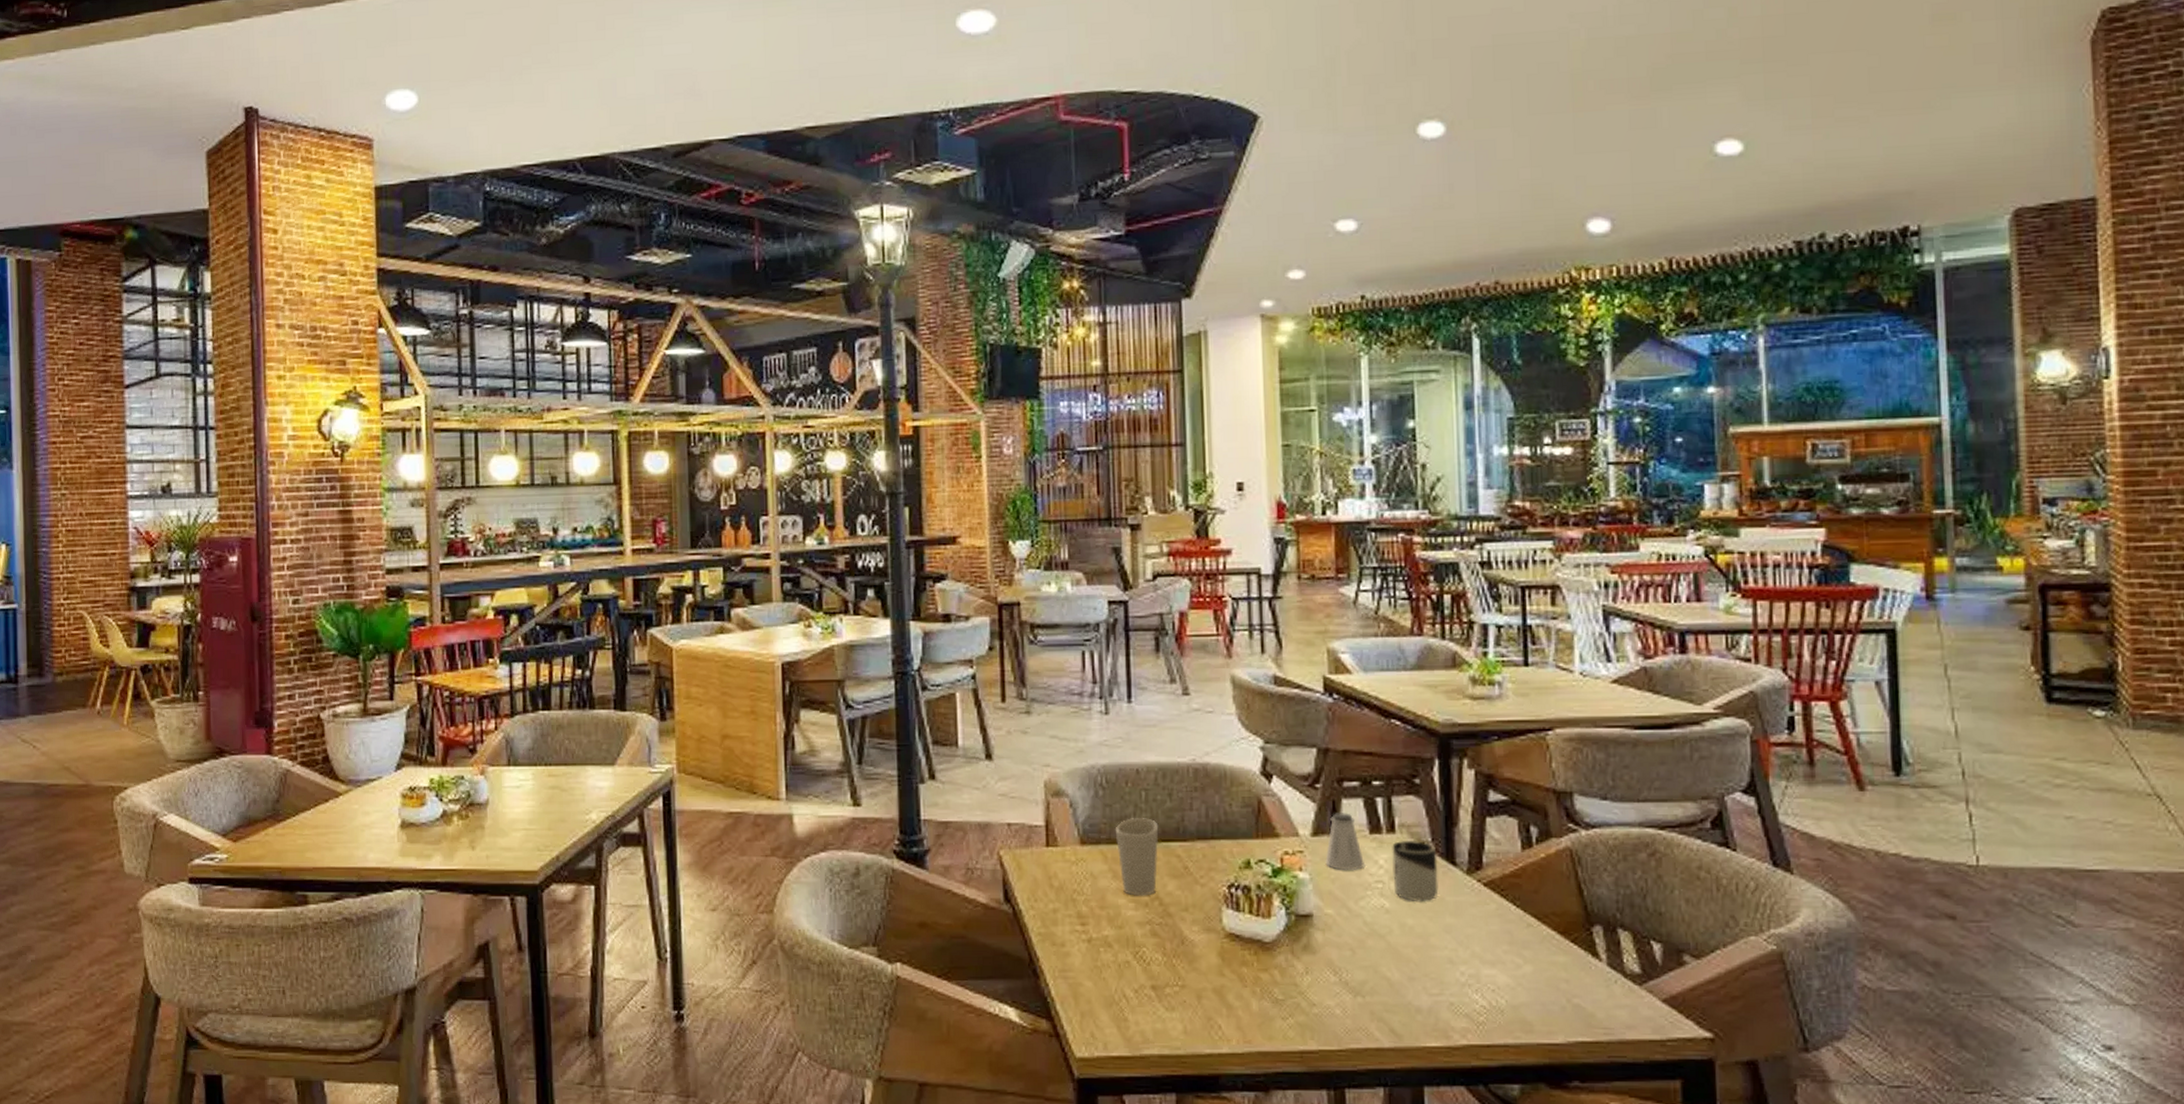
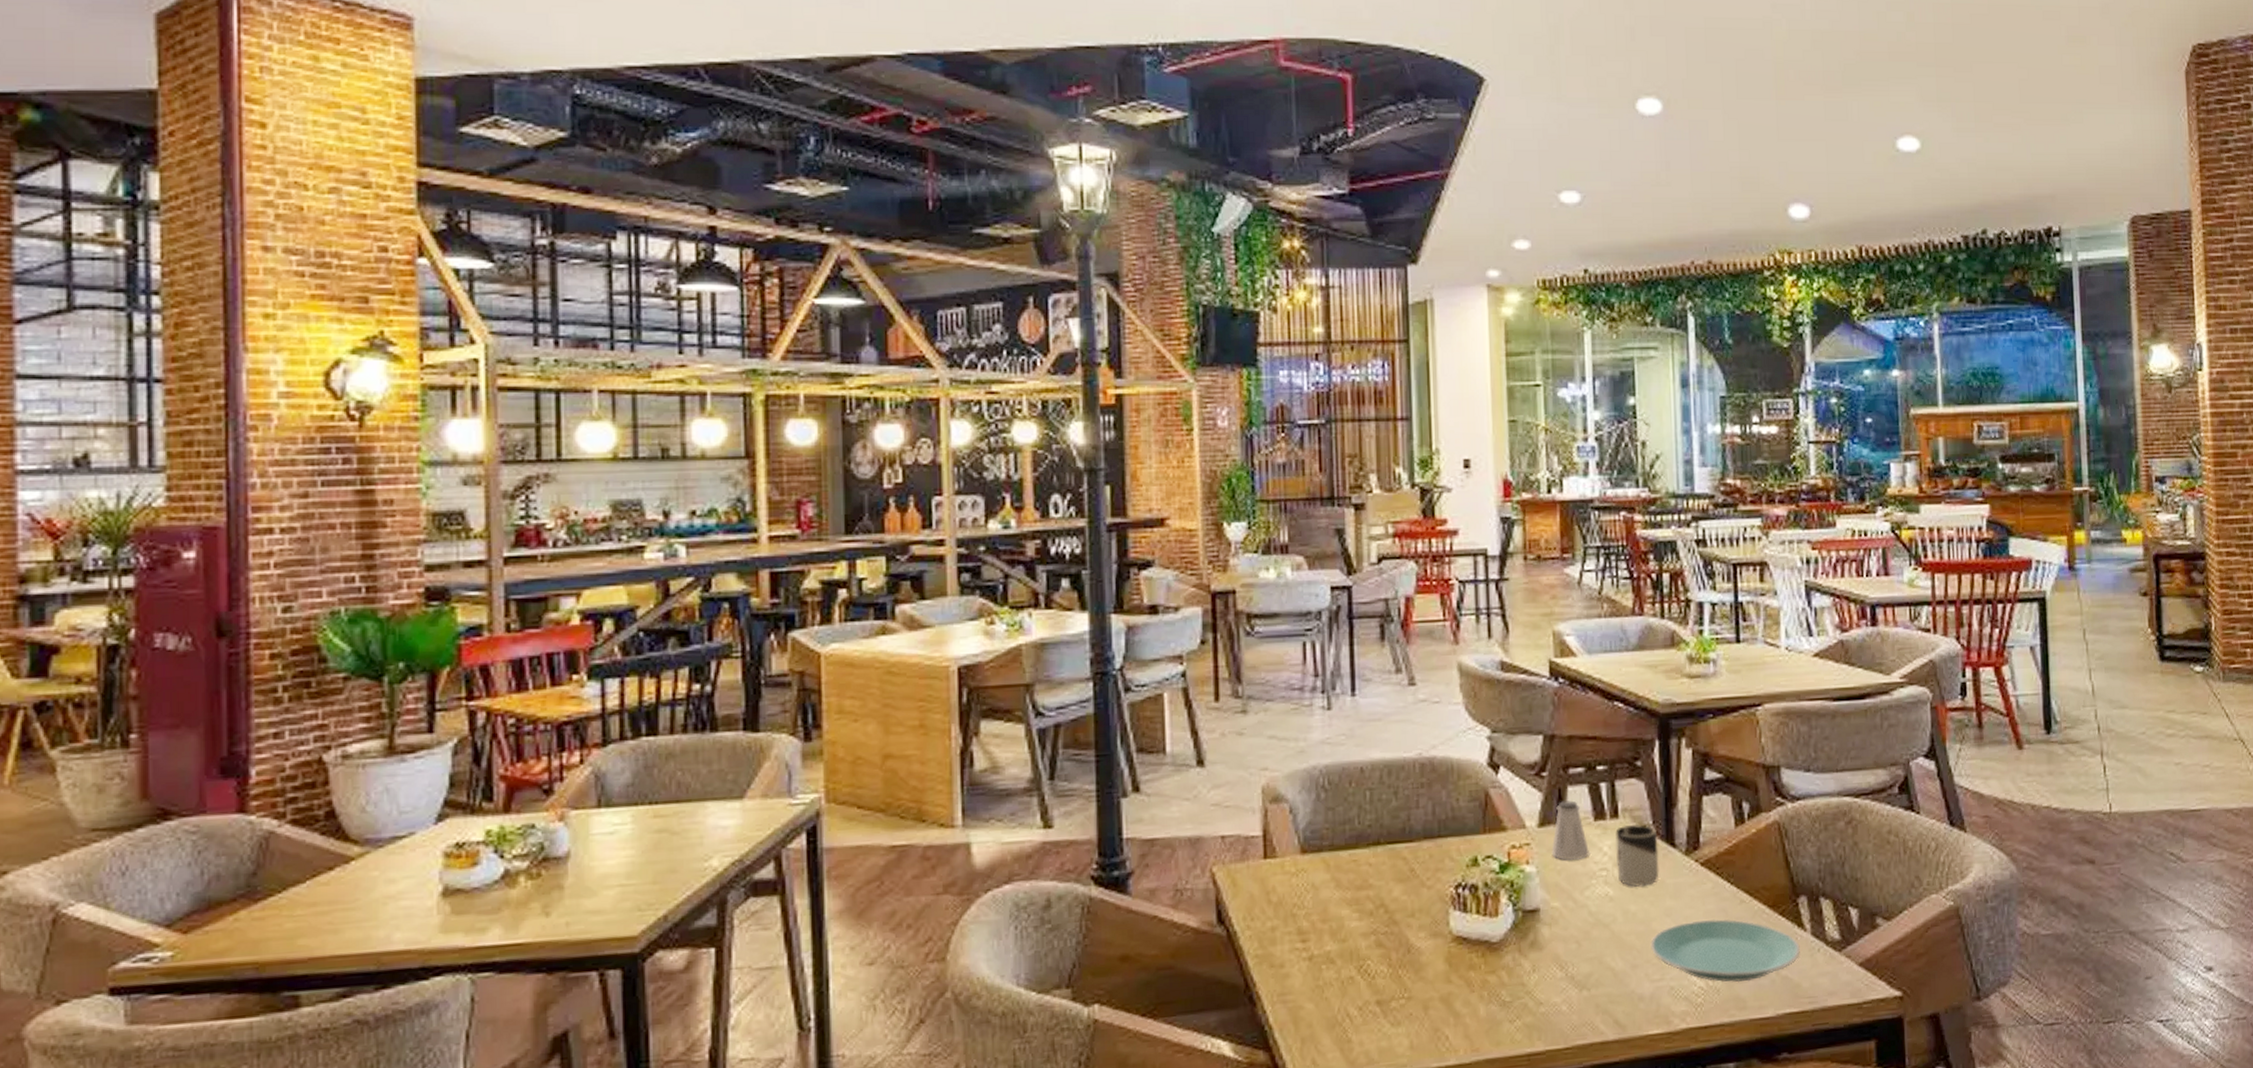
cup: present [1115,817,1159,896] -> none [1338,819,1384,905]
plate: none [1429,939,1594,1006] -> present [1650,918,1800,983]

